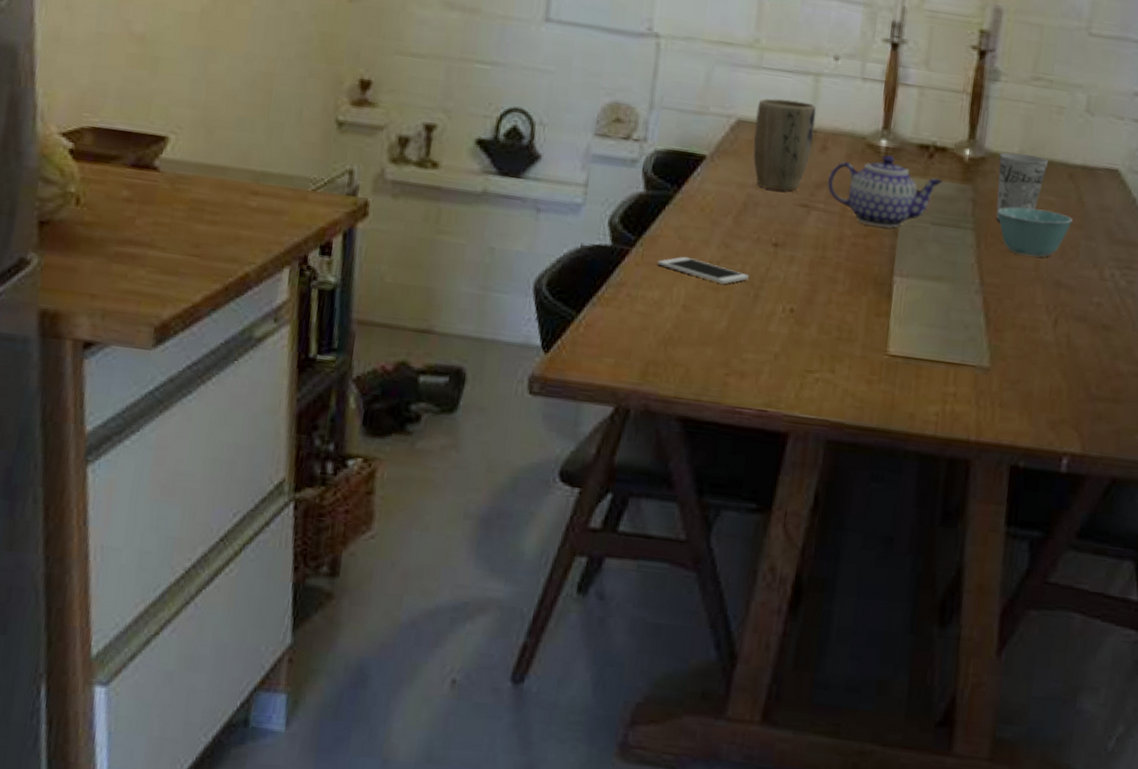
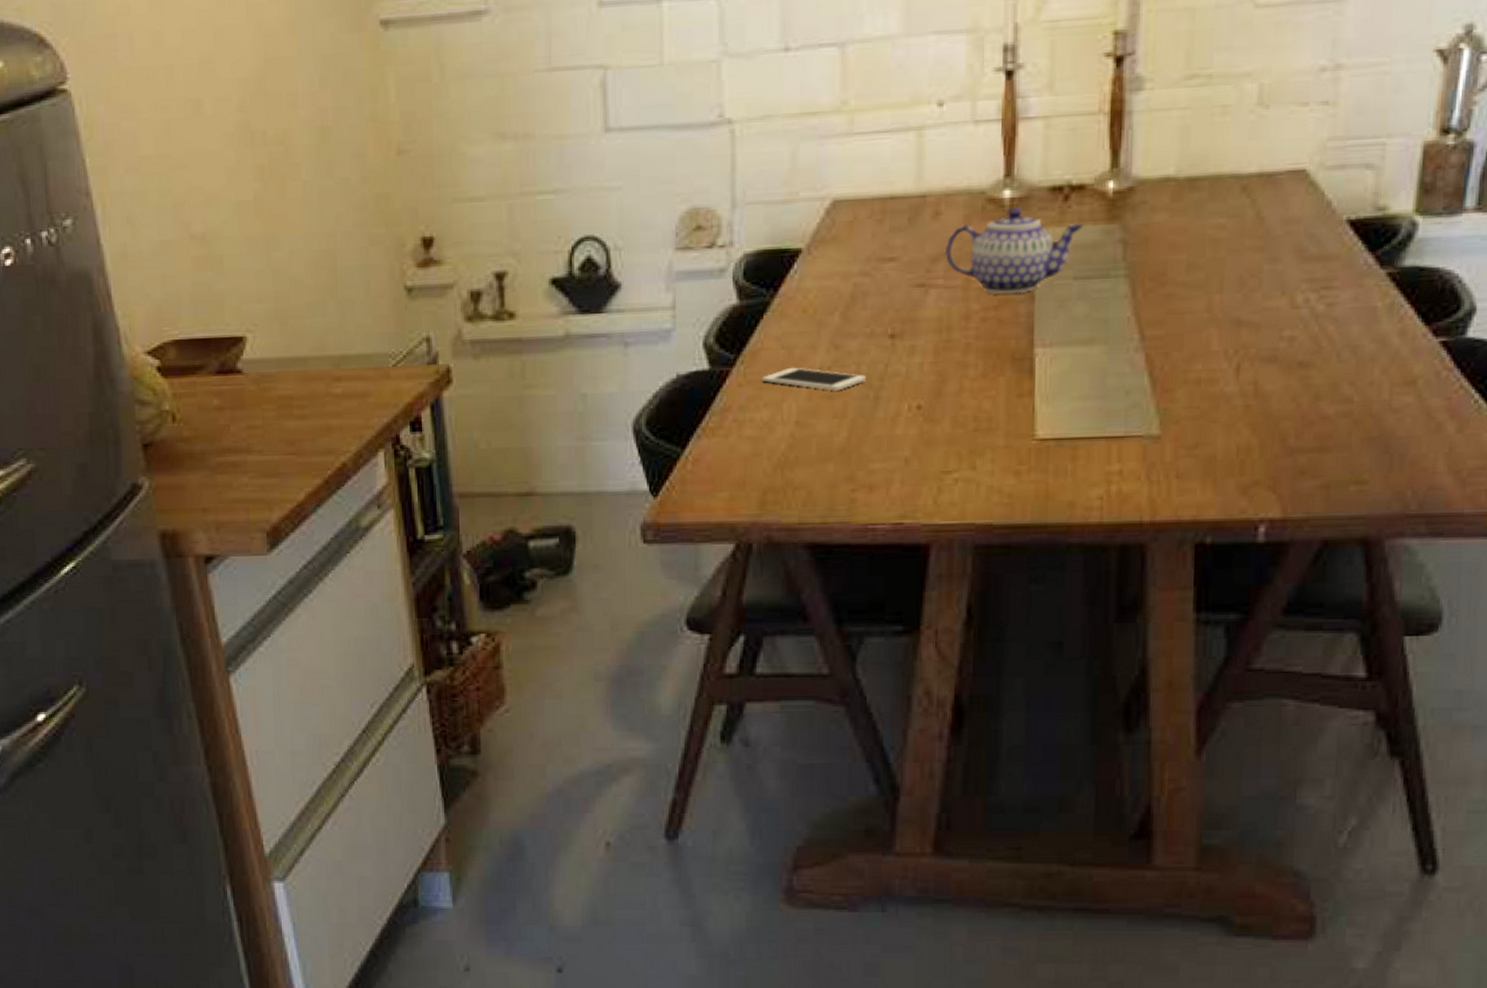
plant pot: present [752,98,816,191] -> none [852,163,923,274]
cup: present [996,152,1048,221] -> none [1150,171,1213,261]
bowl: present [997,207,1073,258] -> none [1154,236,1250,296]

